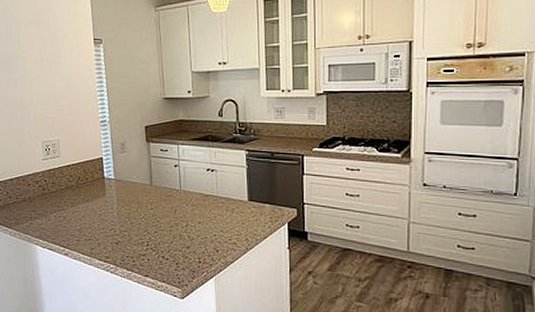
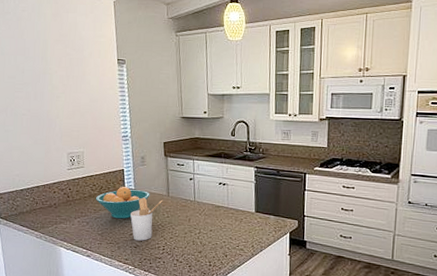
fruit bowl: none [73,176,132,213] -> present [96,186,150,219]
utensil holder: none [111,187,146,236] -> present [130,197,163,241]

